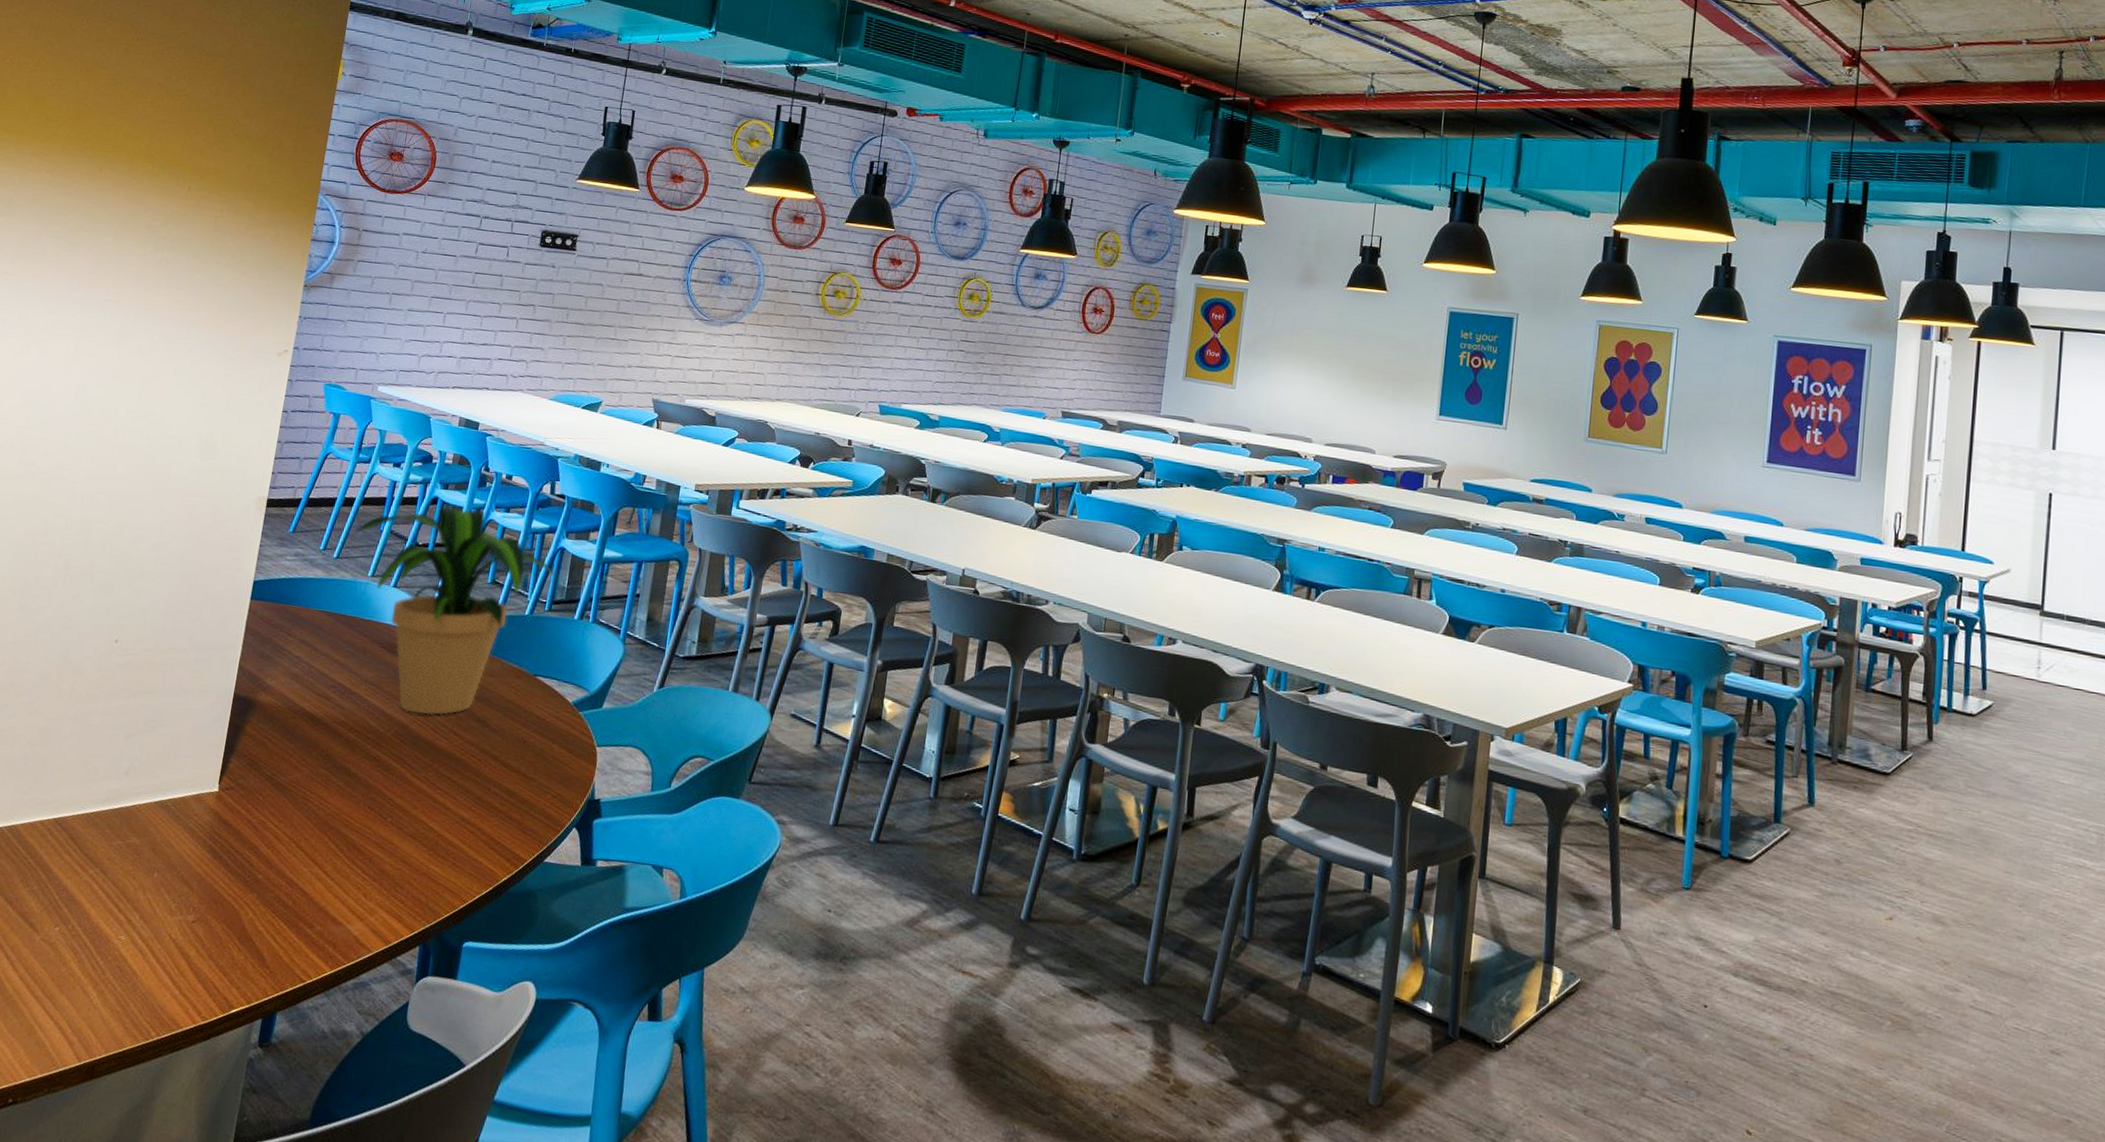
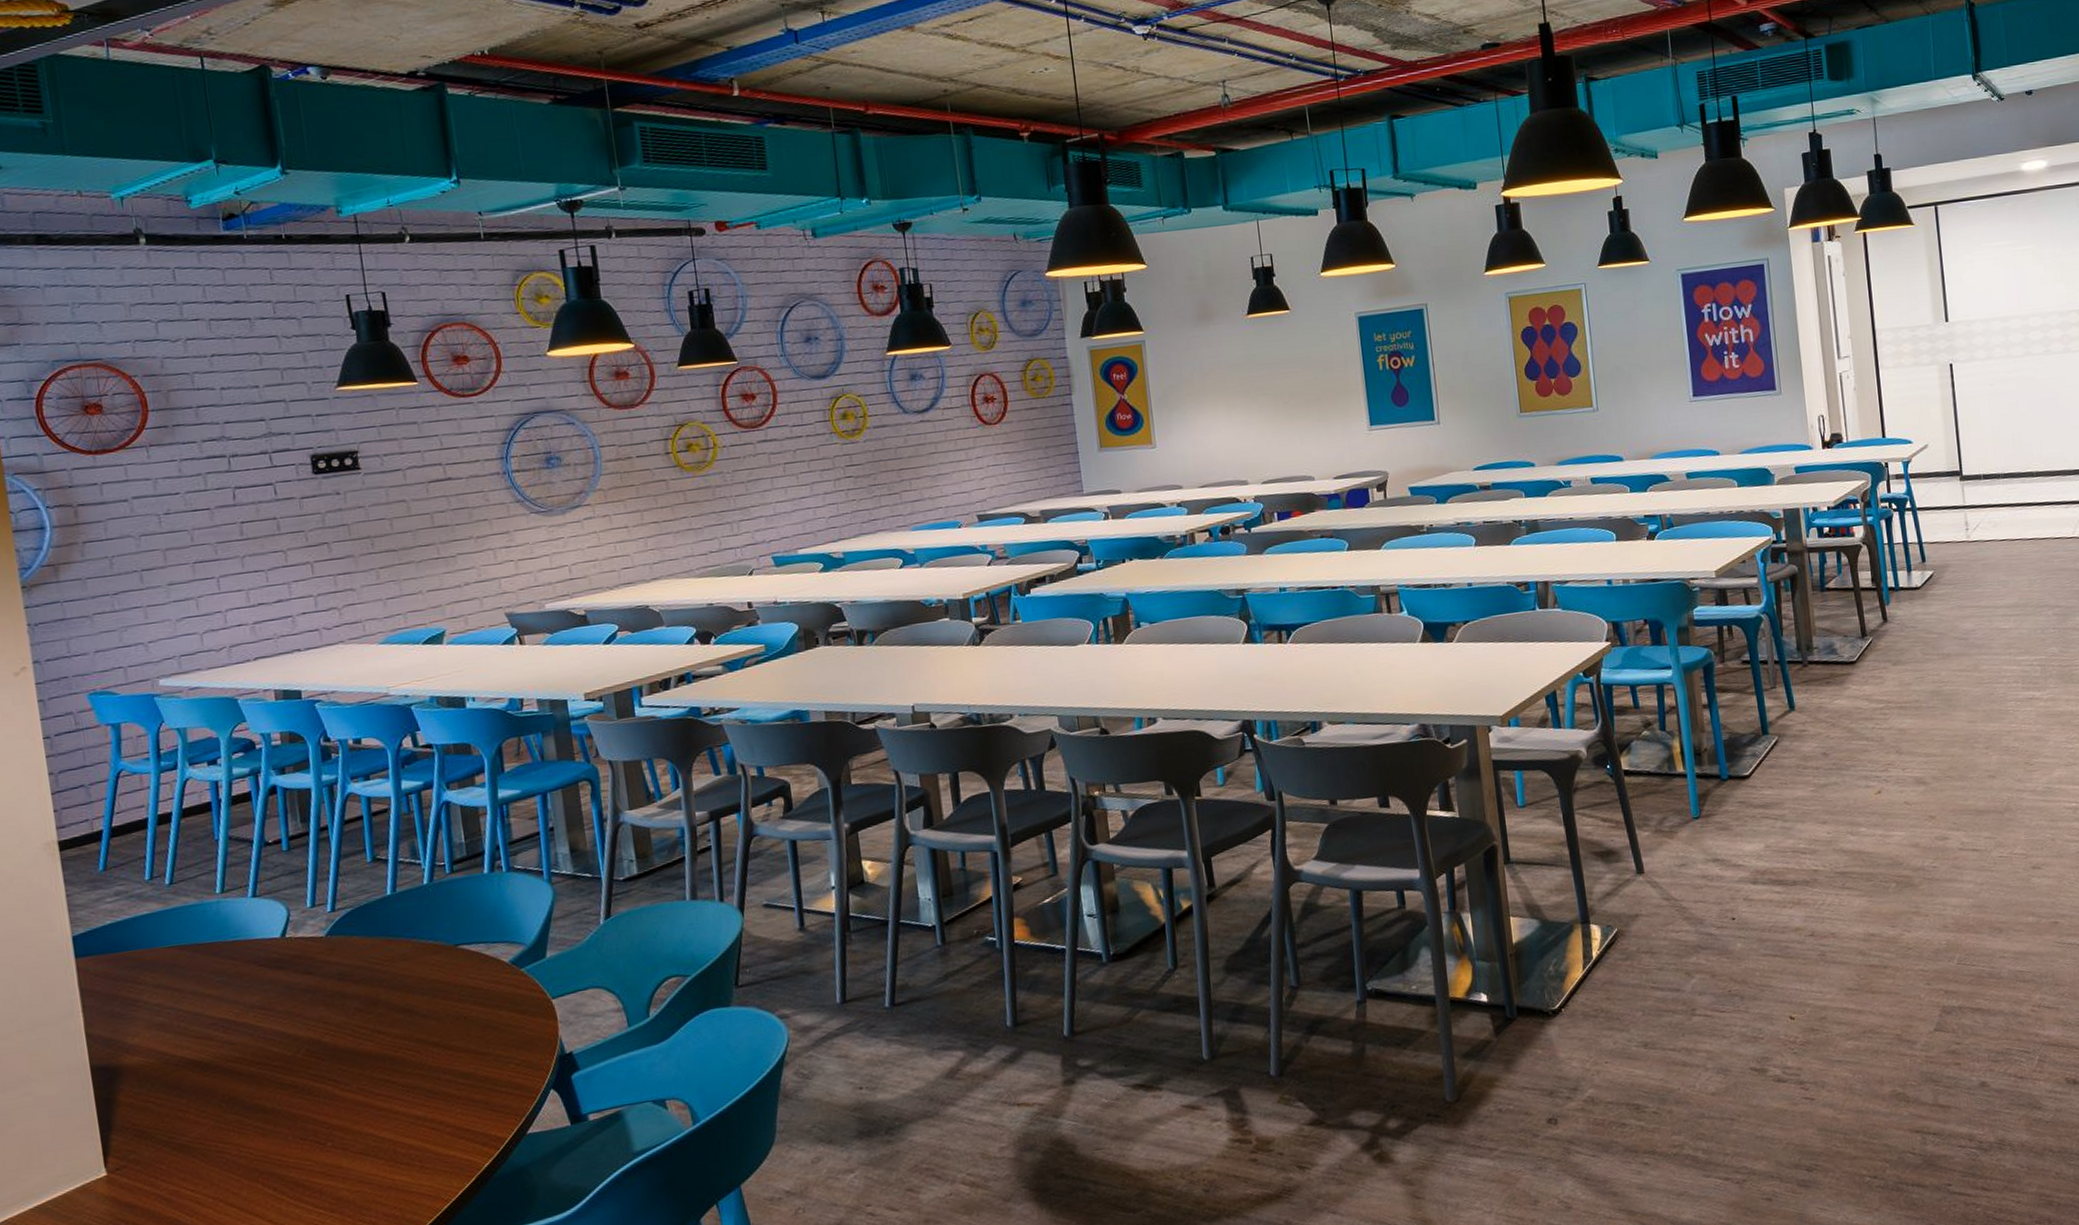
potted plant: present [341,507,567,715] -> none [169,785,468,1026]

